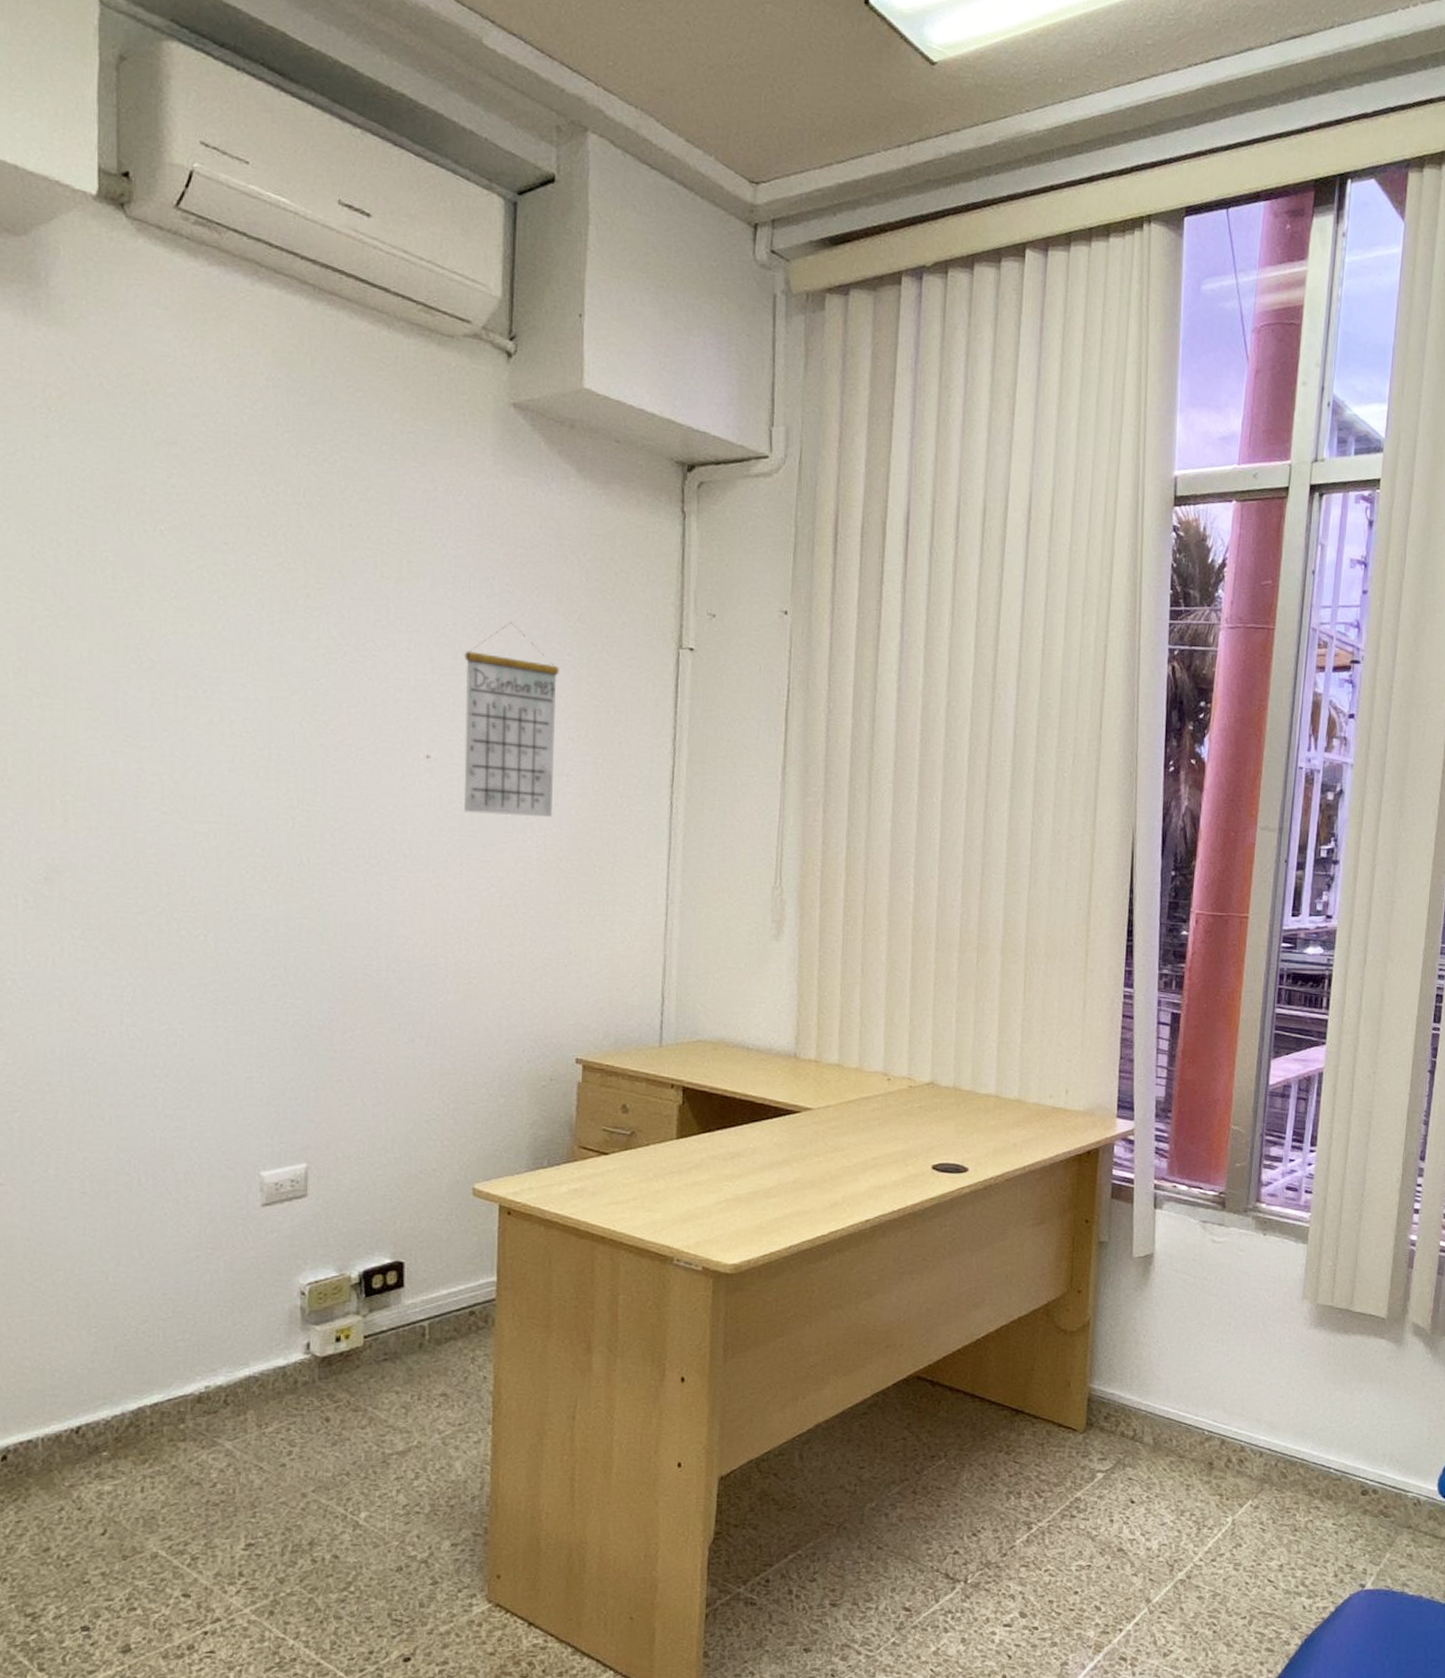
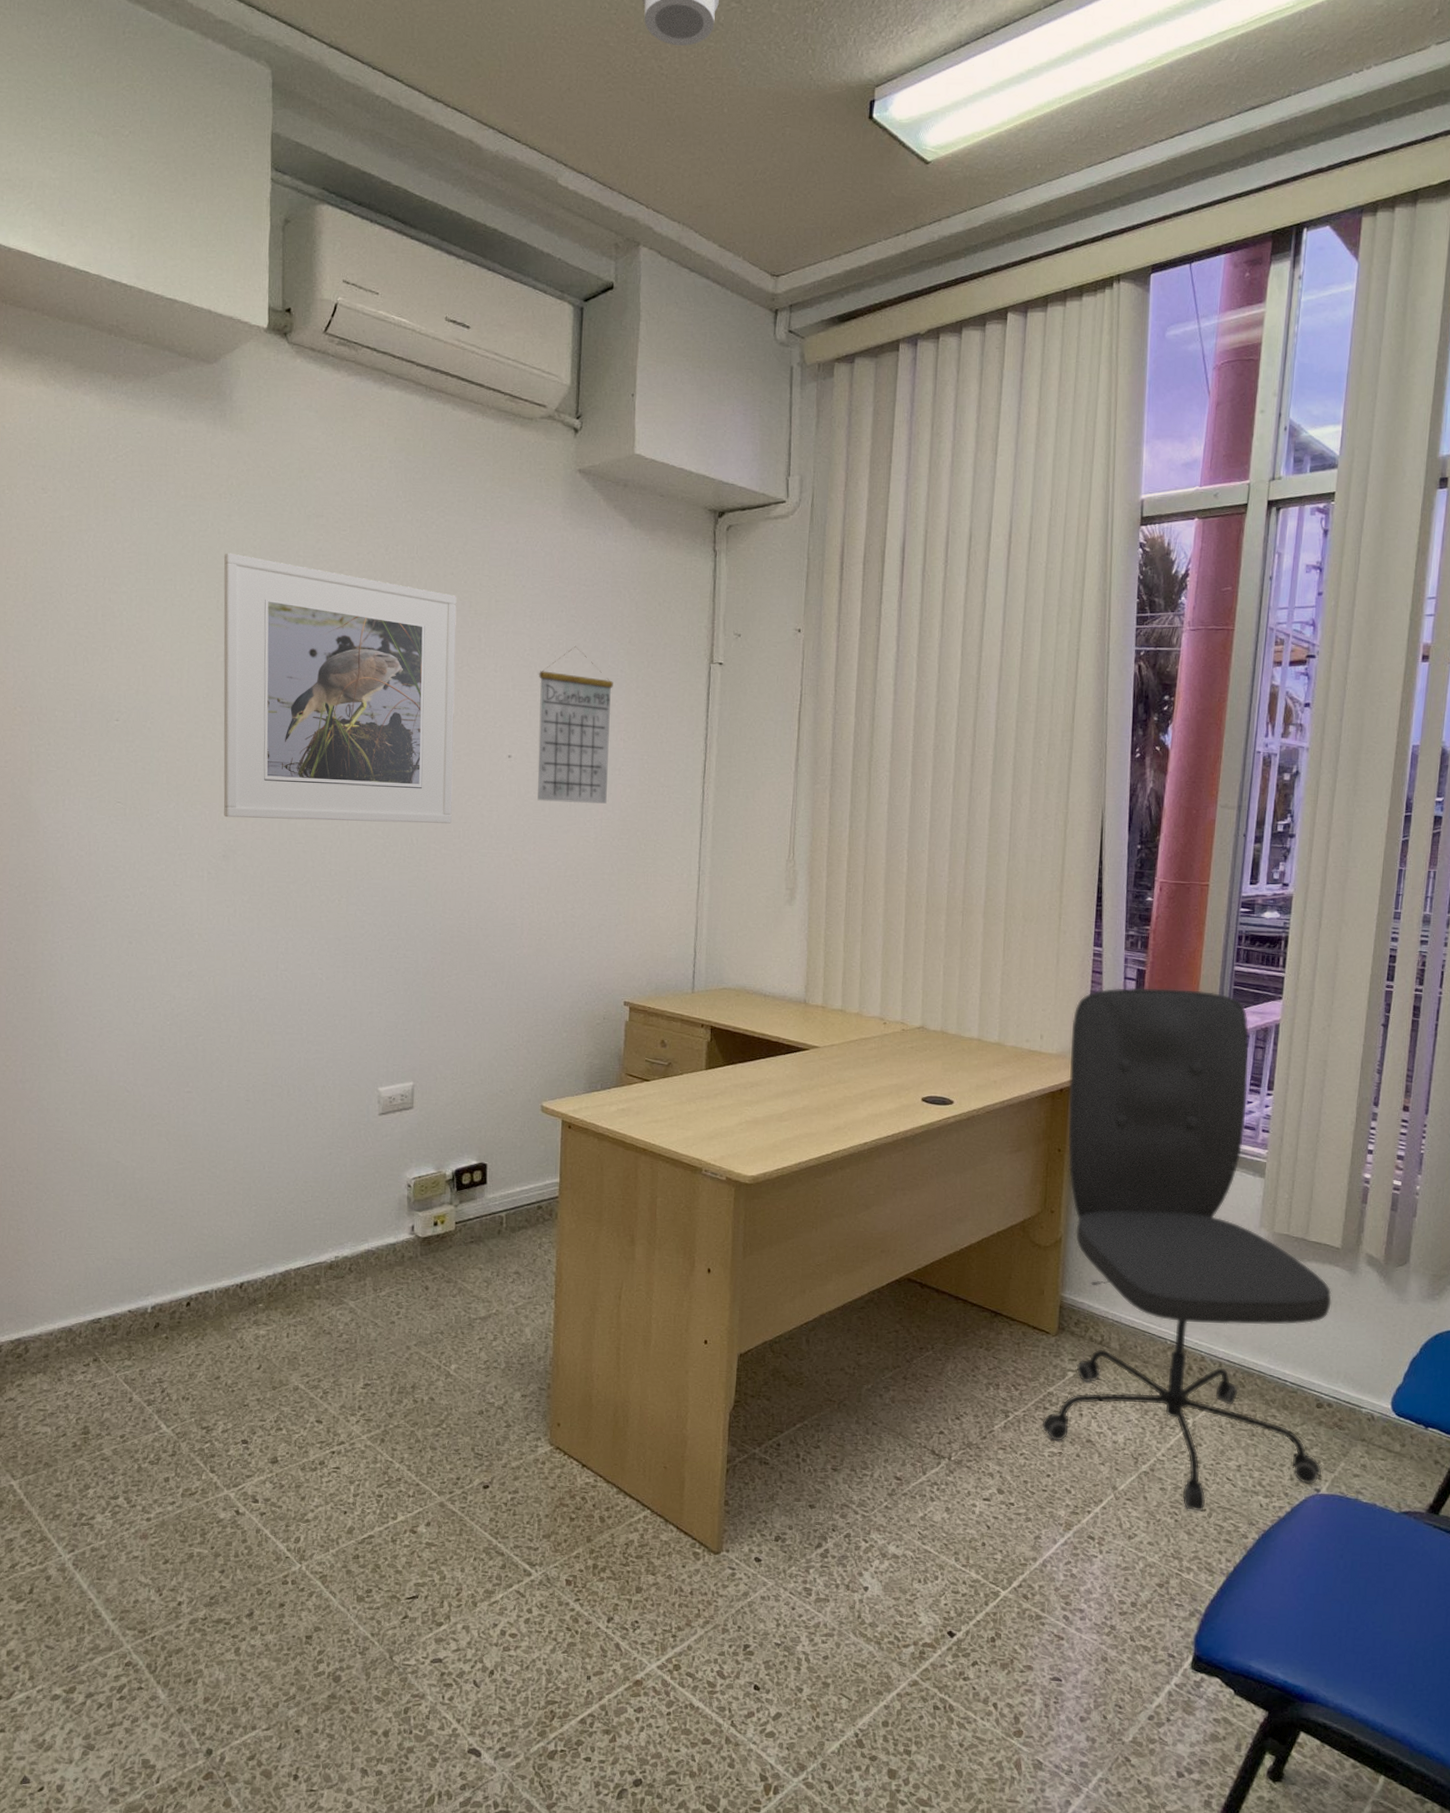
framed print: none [40,485,358,840] -> present [223,553,457,824]
office chair: none [1068,1033,1377,1620] -> present [1041,987,1332,1512]

